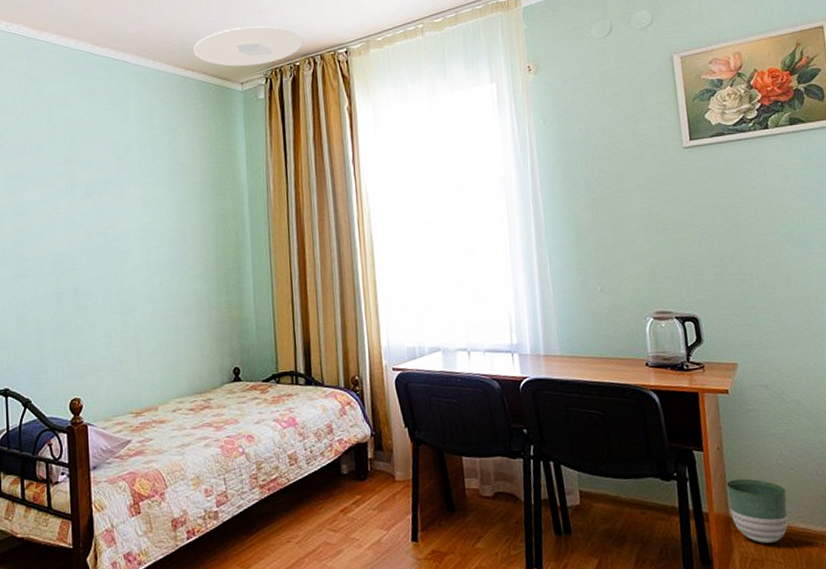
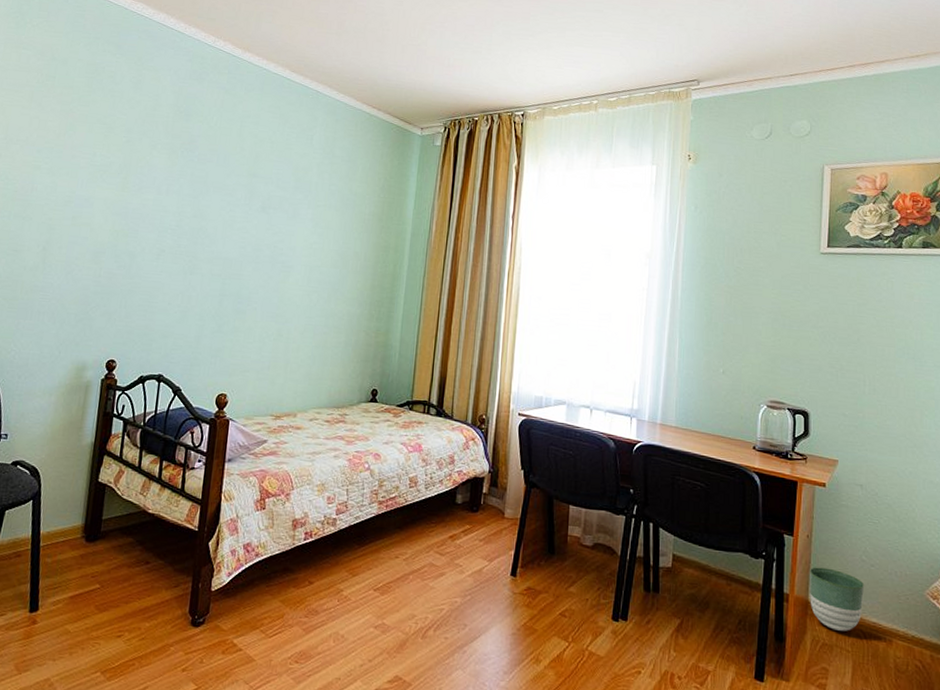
ceiling light: present [193,26,302,66] -> none [382,76,483,114]

